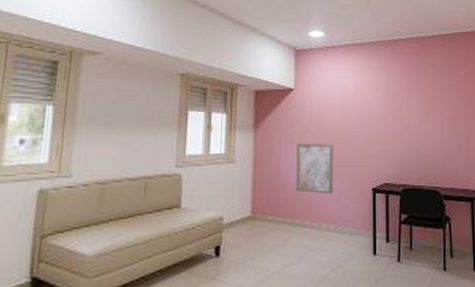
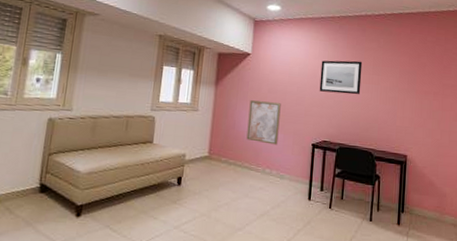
wall art: none [375,88,421,127] -> present [319,60,363,95]

